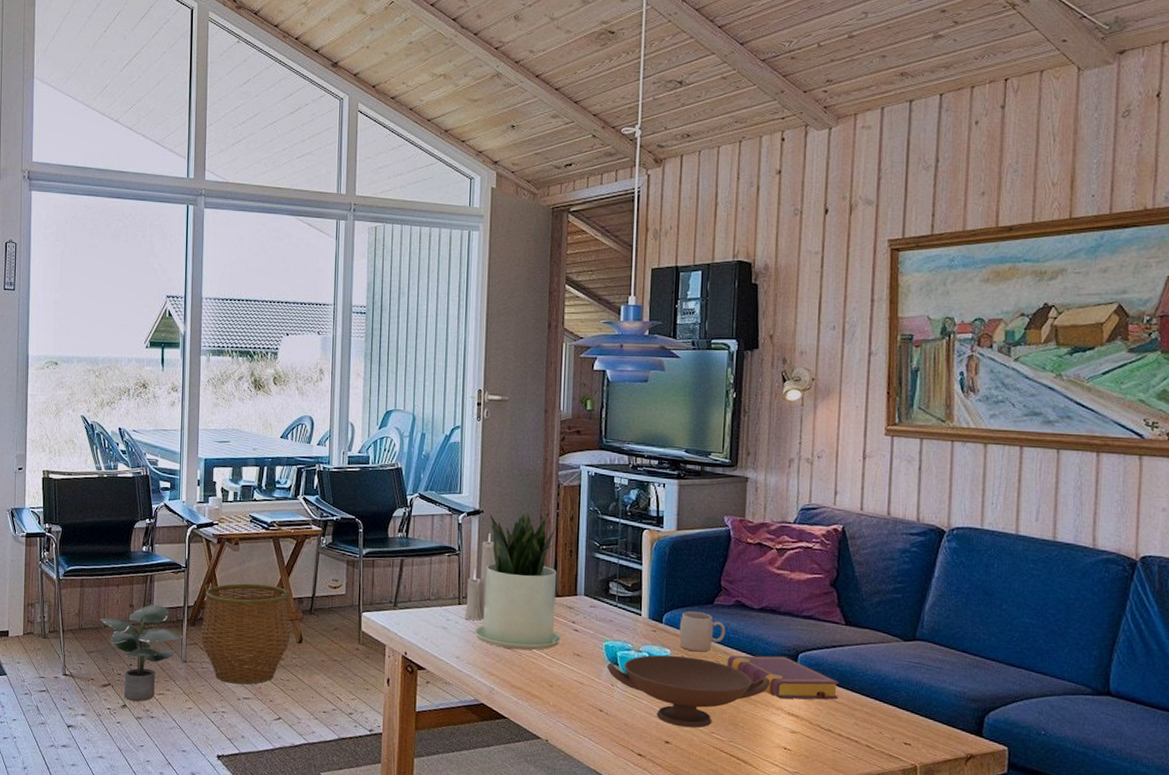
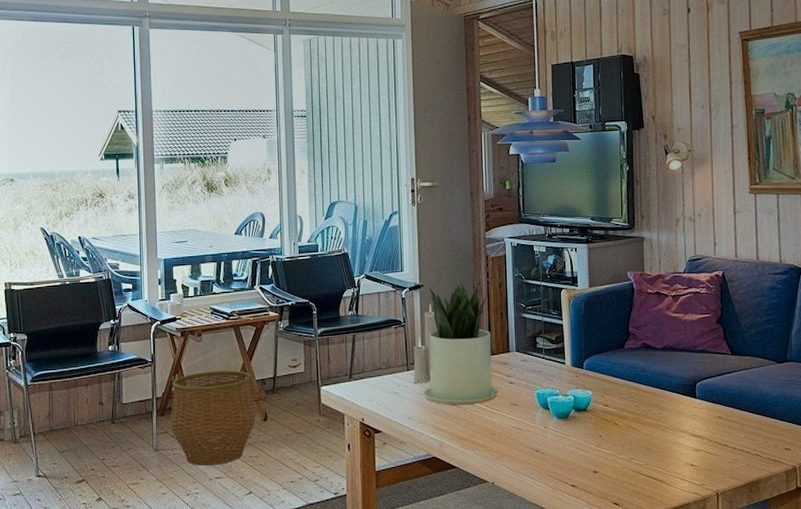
potted plant: present [100,605,183,702] -> none [70,400,153,494]
decorative bowl: present [607,655,771,728] -> none [540,396,676,457]
mug: present [679,611,726,652] -> none [597,356,636,391]
book: present [727,655,840,700] -> none [639,387,731,423]

